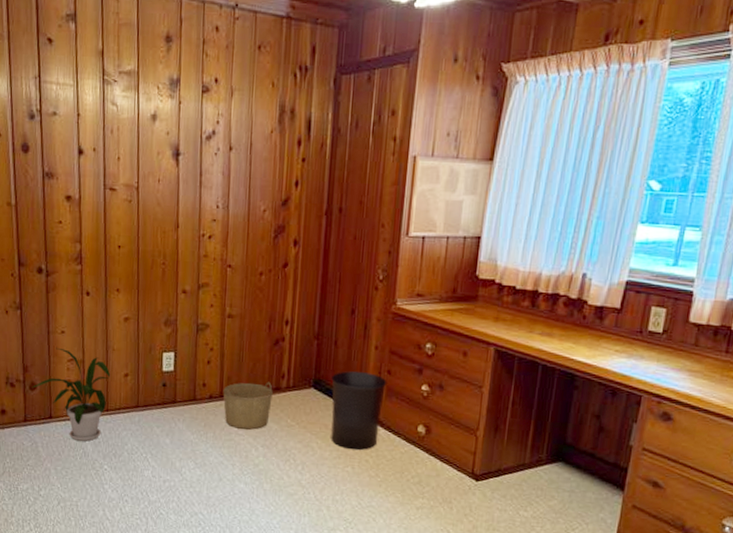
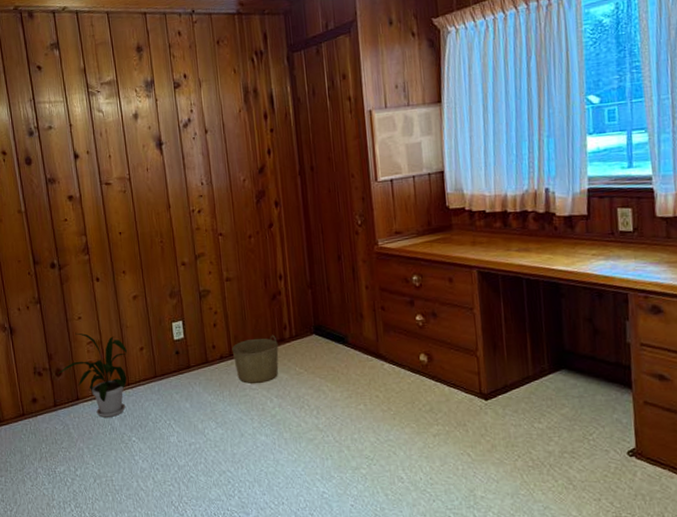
waste bin: present [331,371,387,450] -> none [330,312,383,387]

